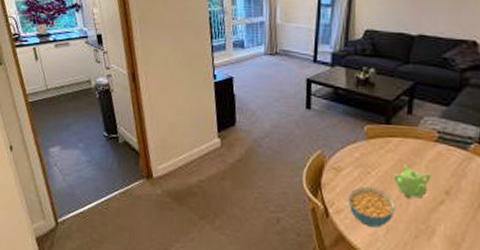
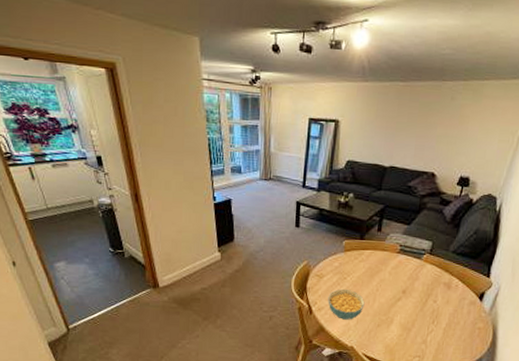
teapot: present [393,165,431,199] -> none [364,272,393,298]

